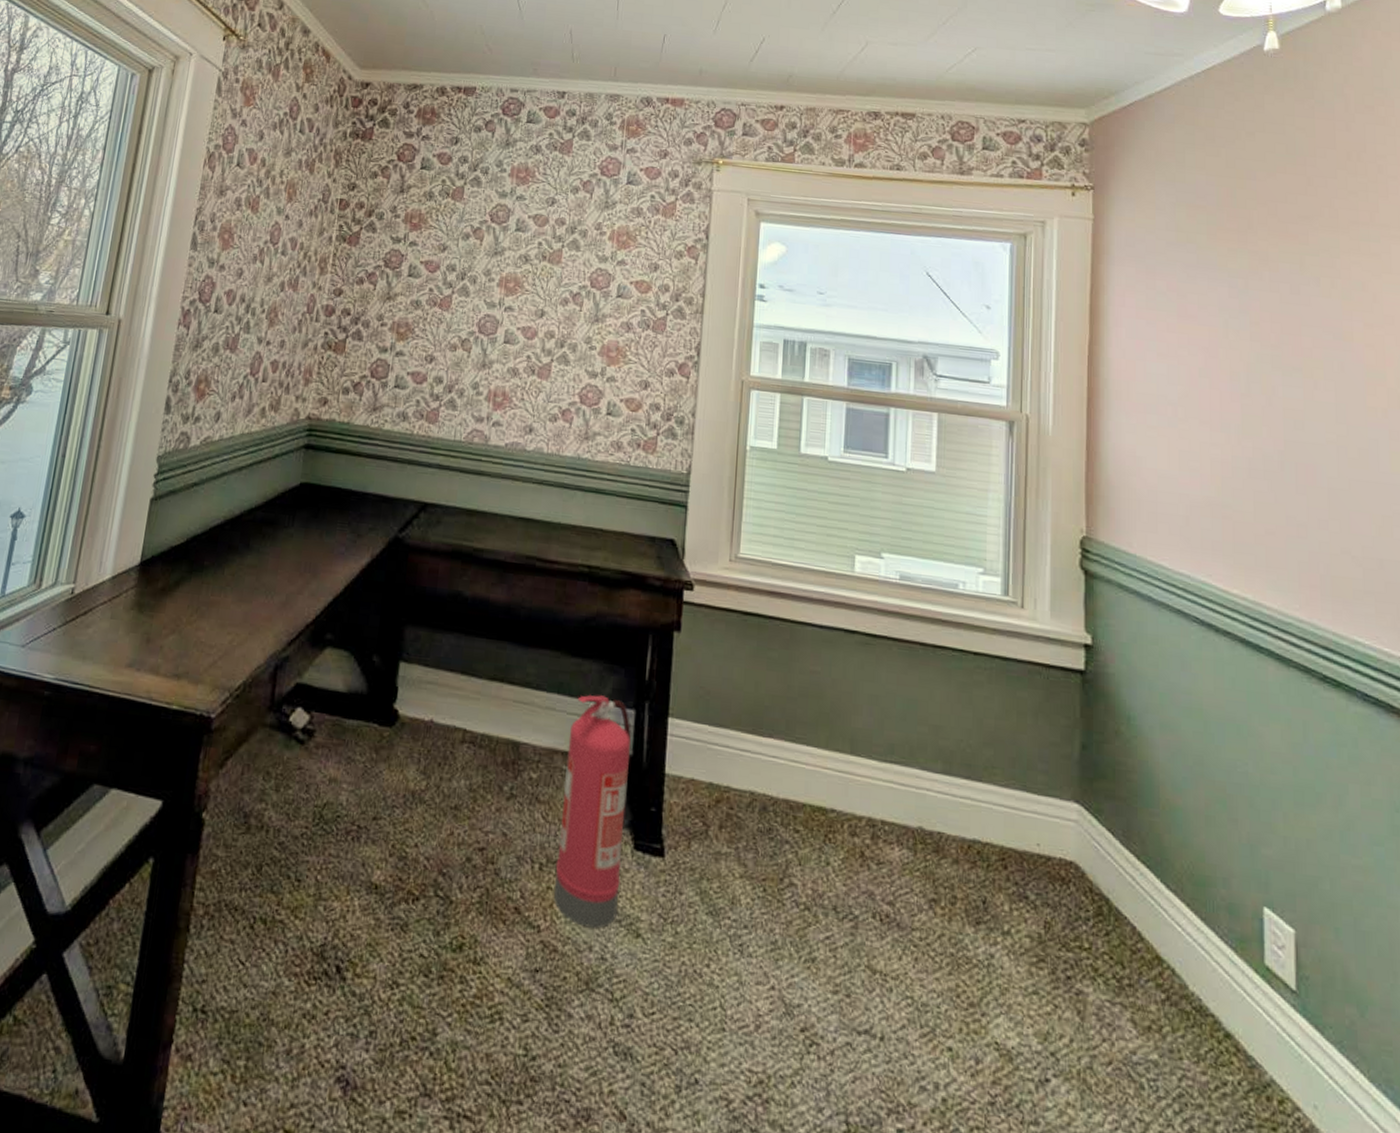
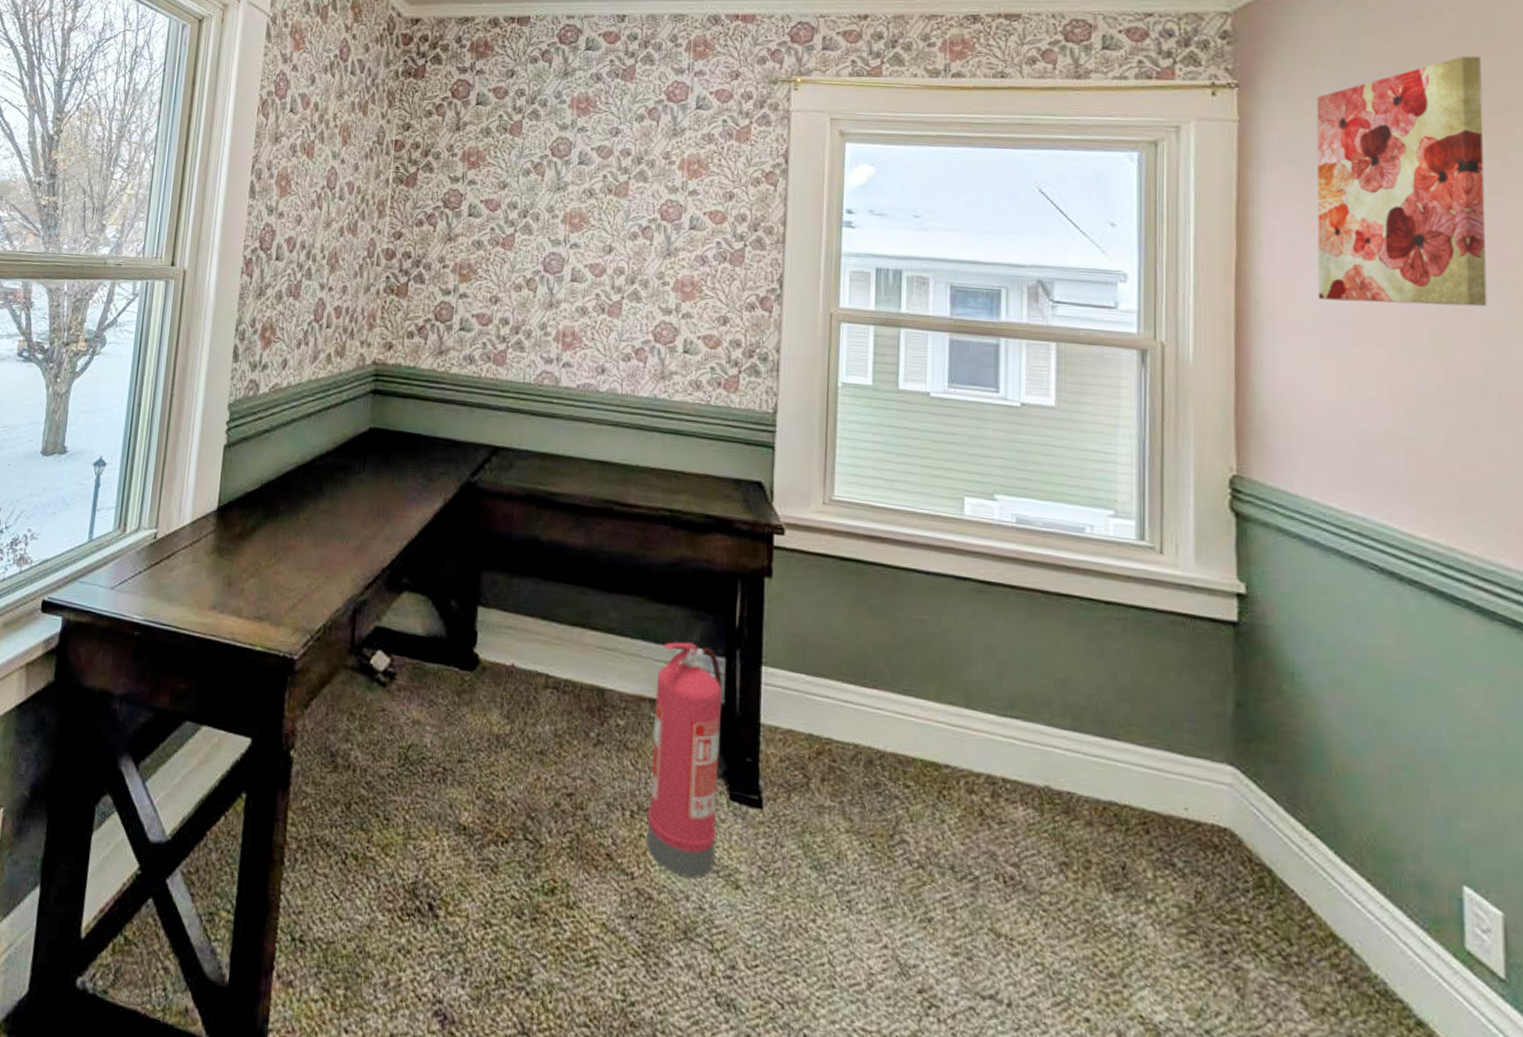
wall art: none [1154,172,1287,390] -> present [1316,56,1488,307]

